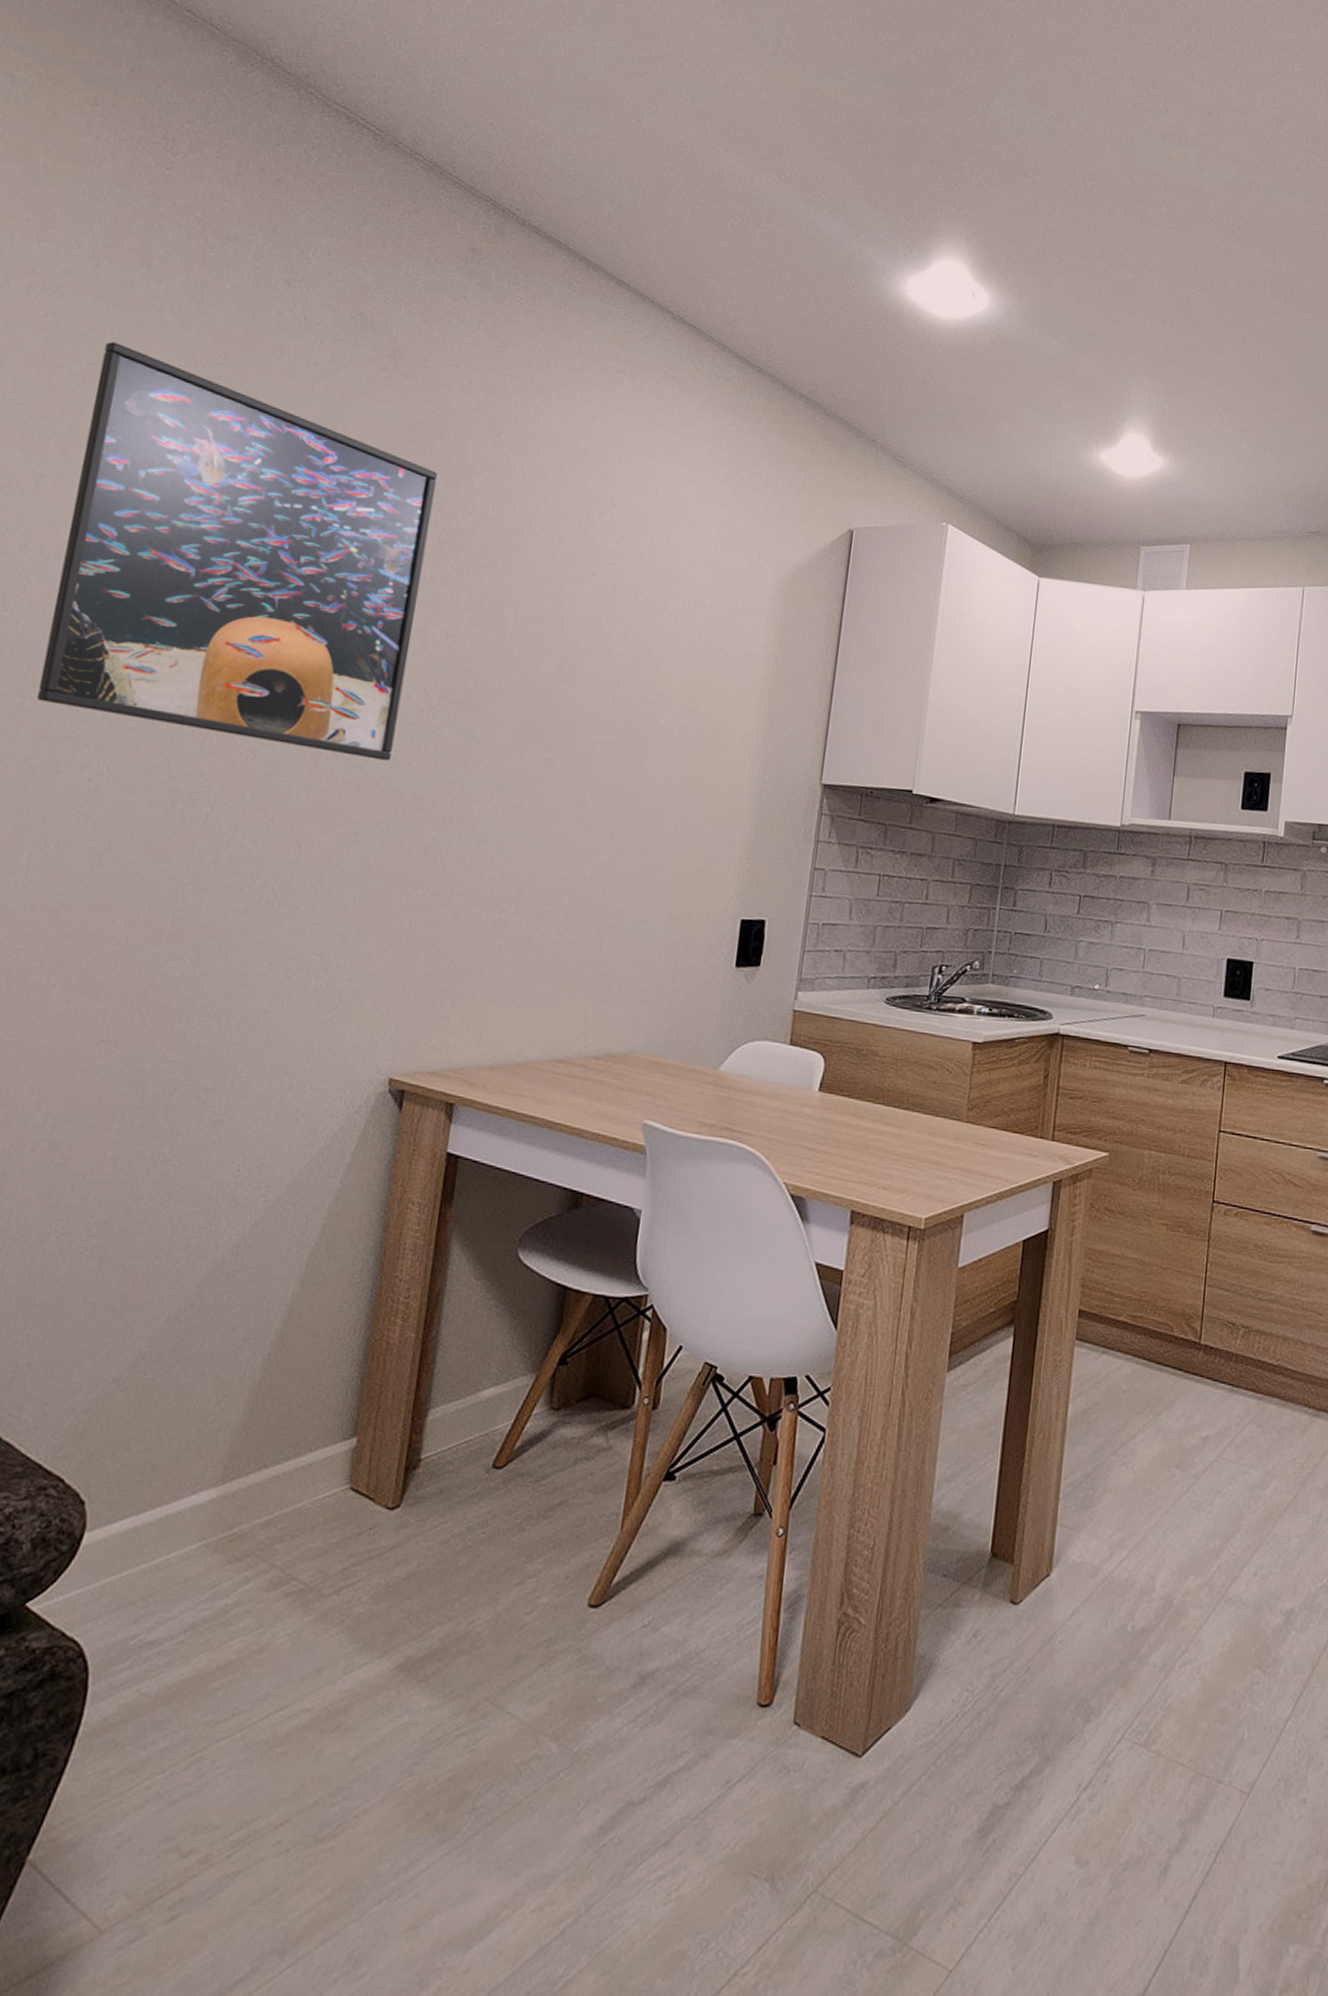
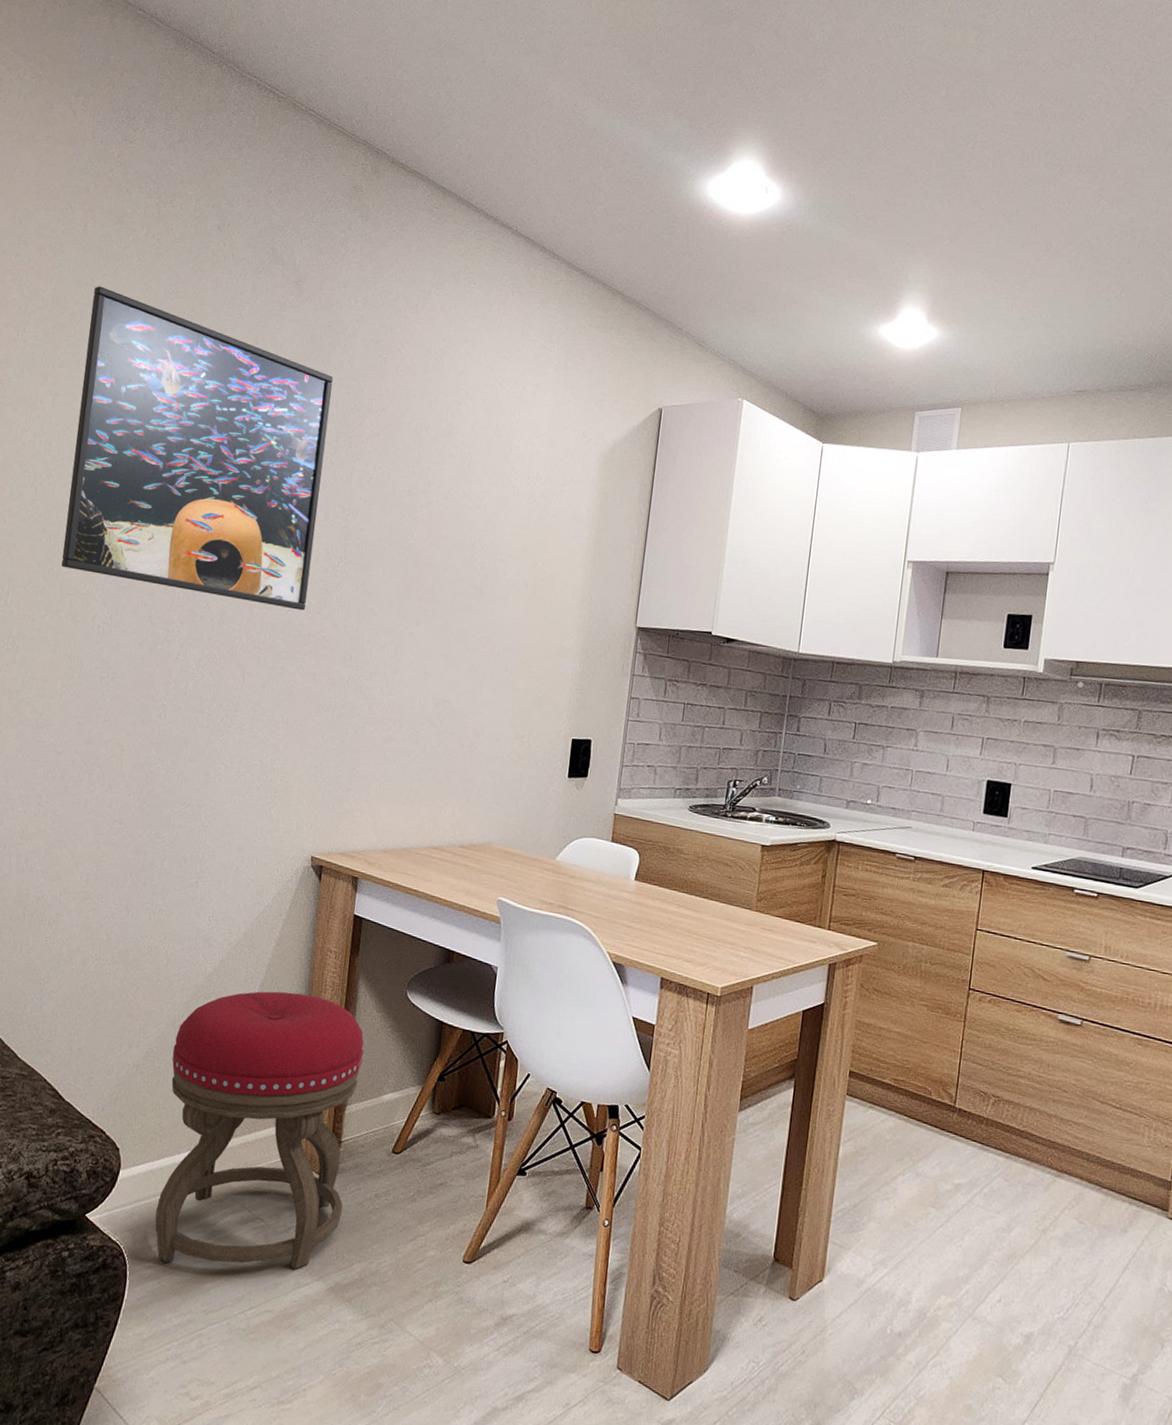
stool: none [135,1261,457,1660] -> present [155,991,364,1270]

